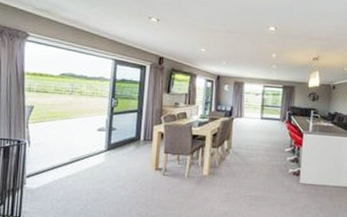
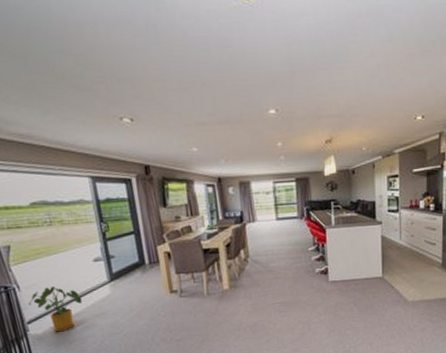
house plant: none [32,147,79,190] -> present [28,286,83,332]

